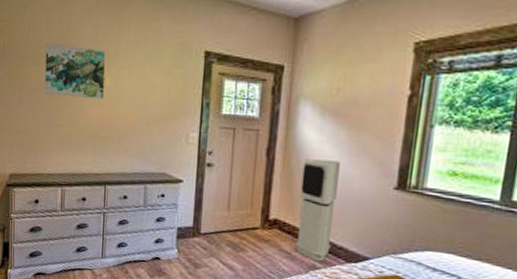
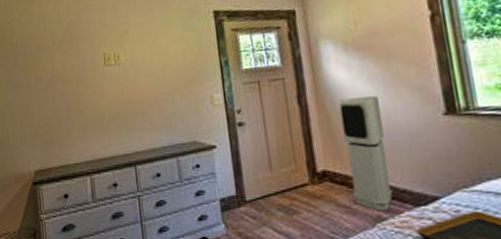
wall art: present [45,42,106,100] -> none [57,29,121,82]

